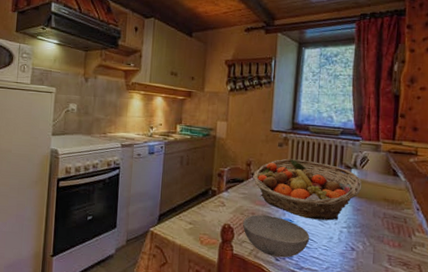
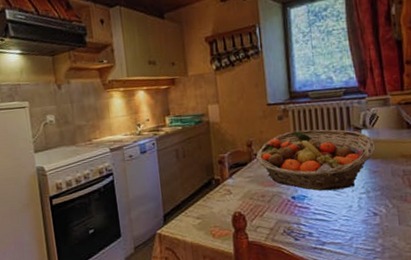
bowl: present [242,215,310,258] -> none [253,195,328,237]

